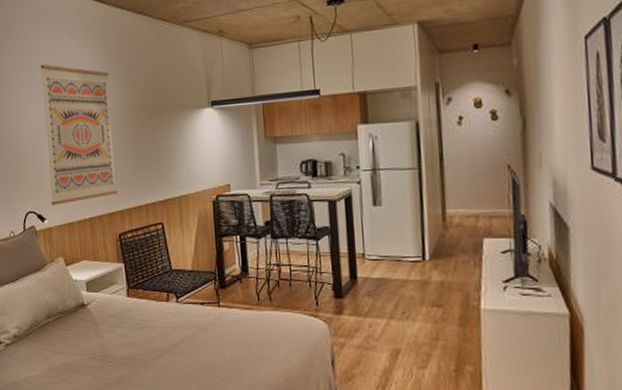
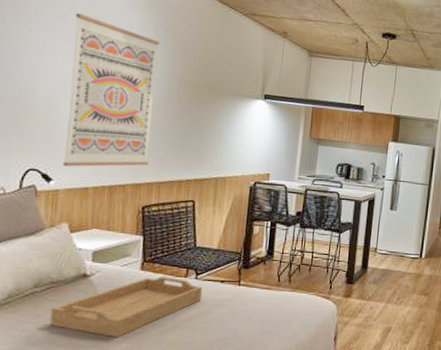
serving tray: none [62,302,185,364] -> present [49,277,202,338]

